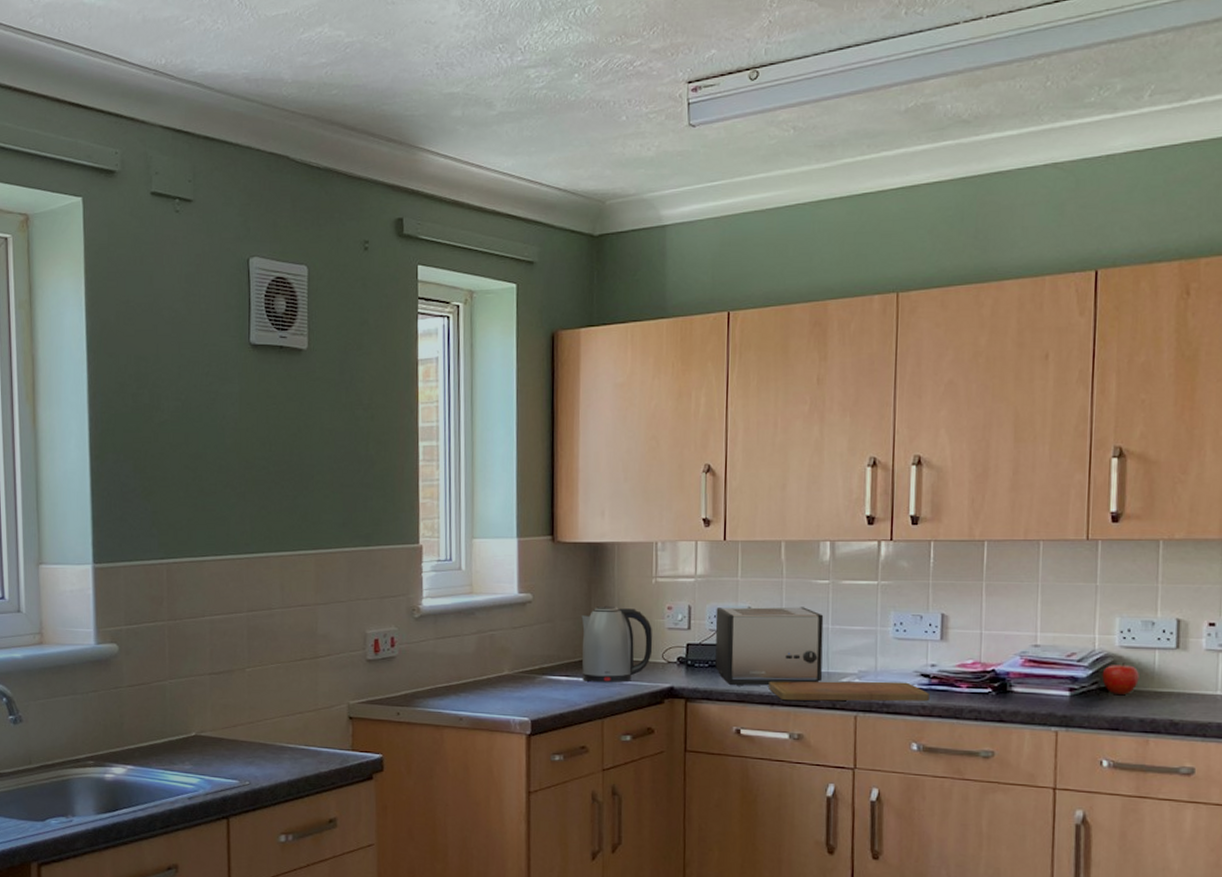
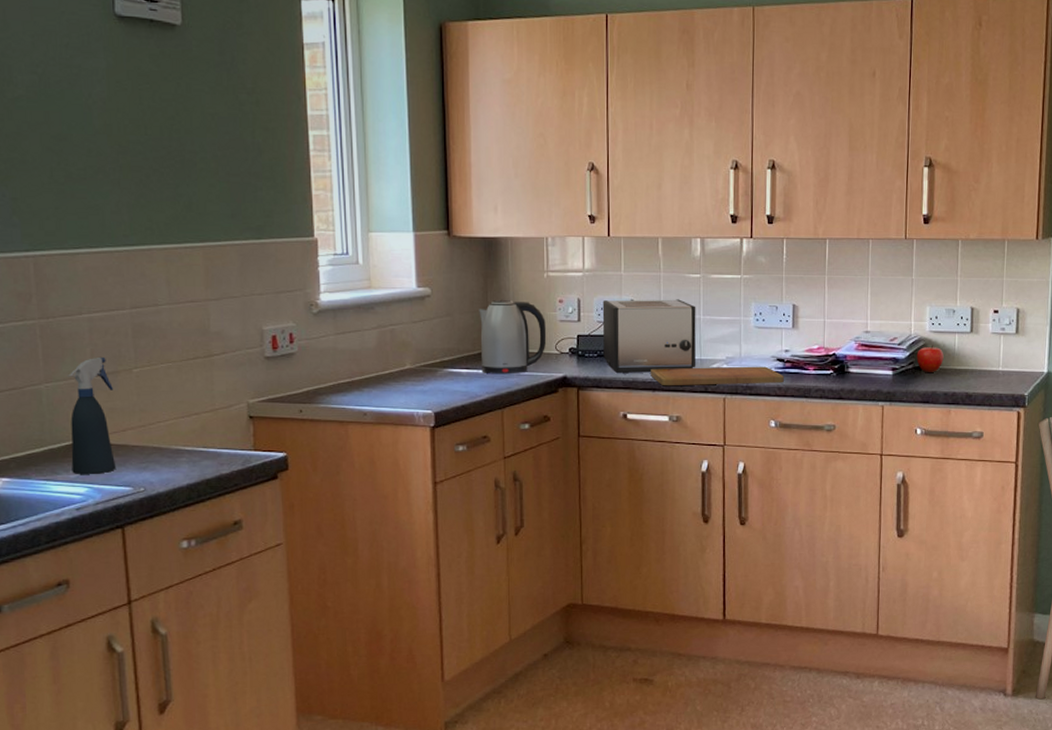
spray bottle: none [187,656,227,766] -> present [67,356,117,474]

